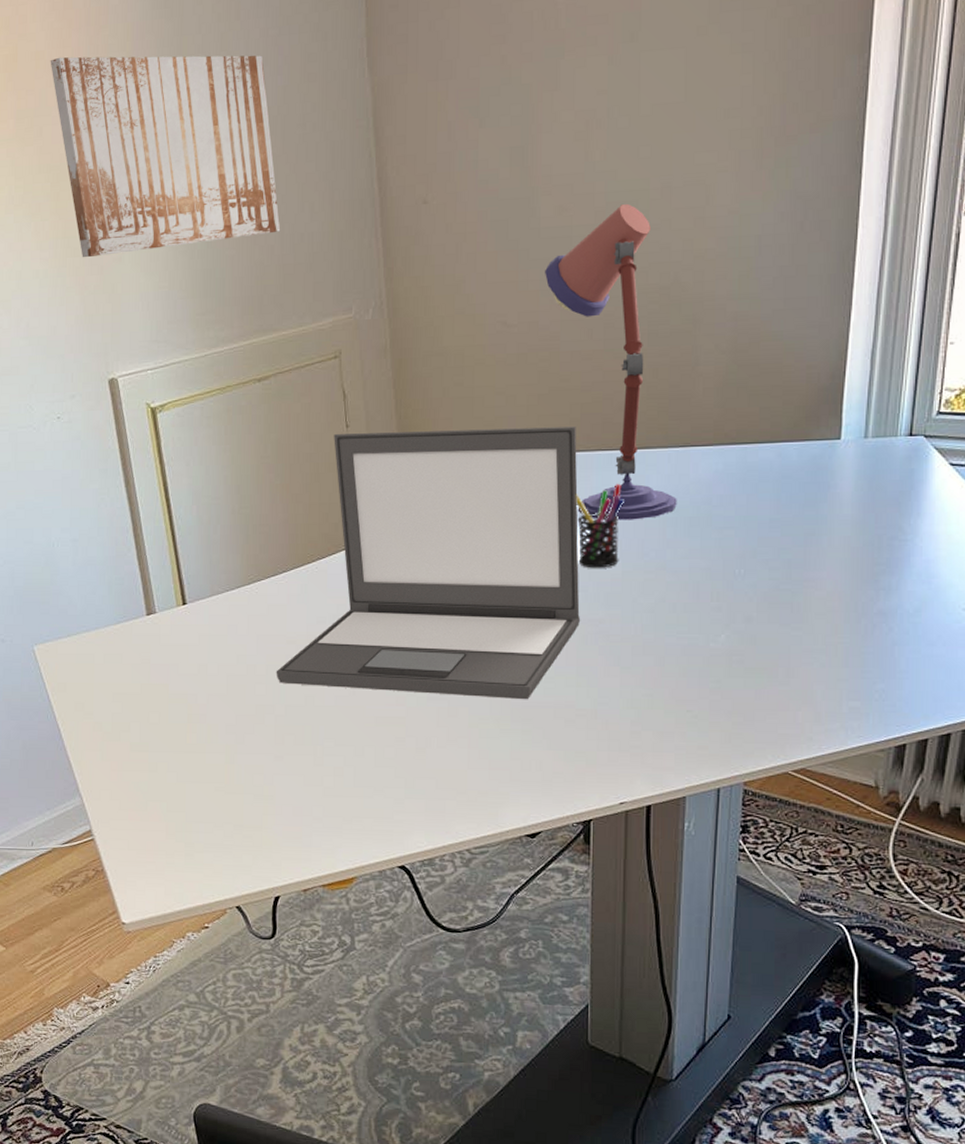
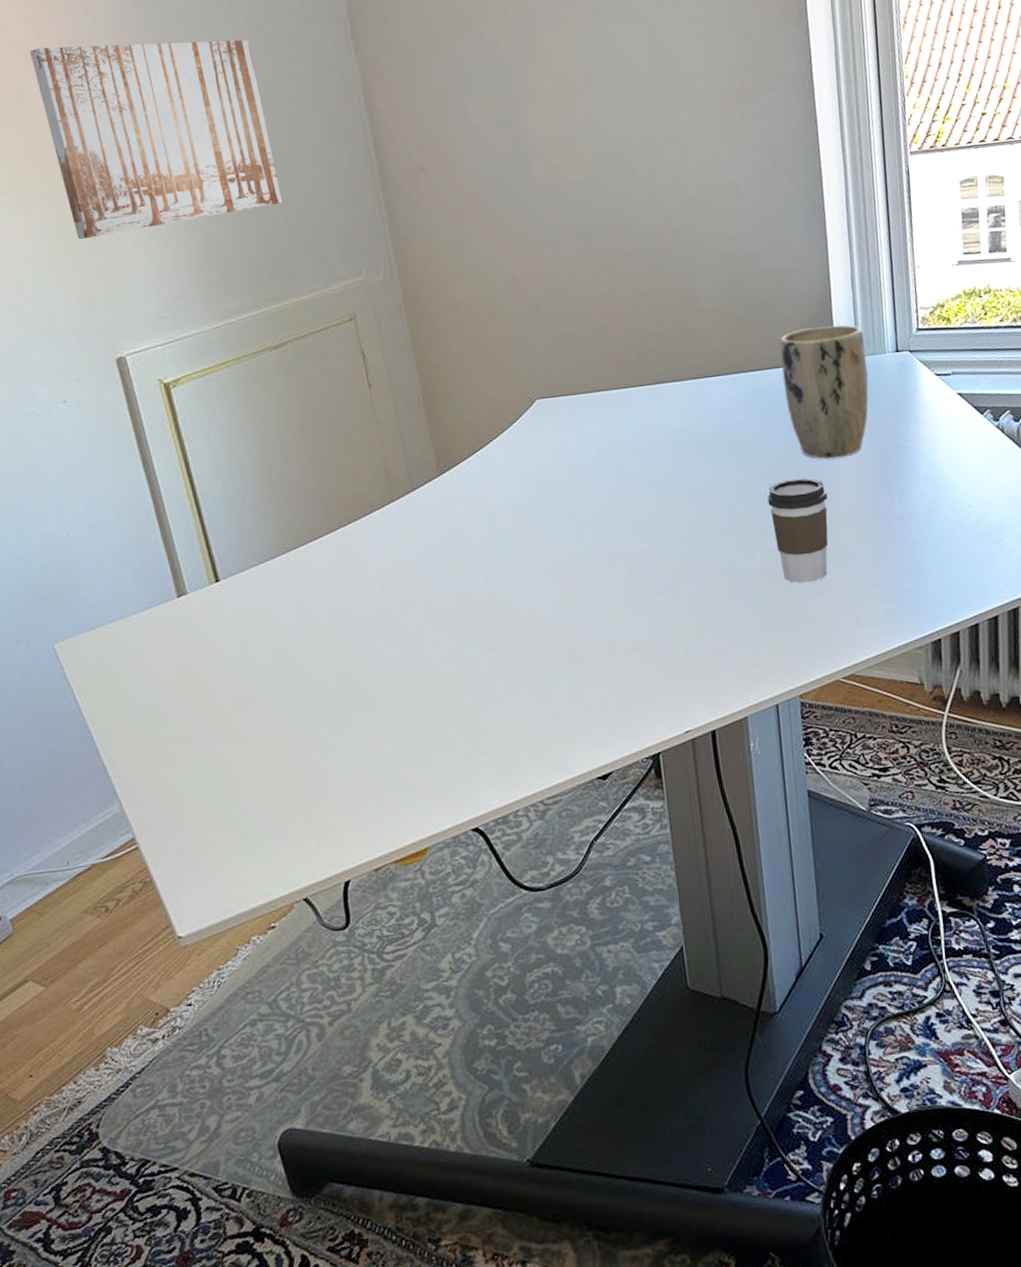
laptop: present [276,426,580,700] -> none [321,368,622,653]
desk lamp: present [545,204,677,520] -> none [545,160,698,454]
pen holder: present [576,483,624,568] -> none [602,418,652,502]
coffee cup: none [741,561,806,670] -> present [767,478,829,583]
plant pot: none [777,401,875,544] -> present [780,325,869,459]

